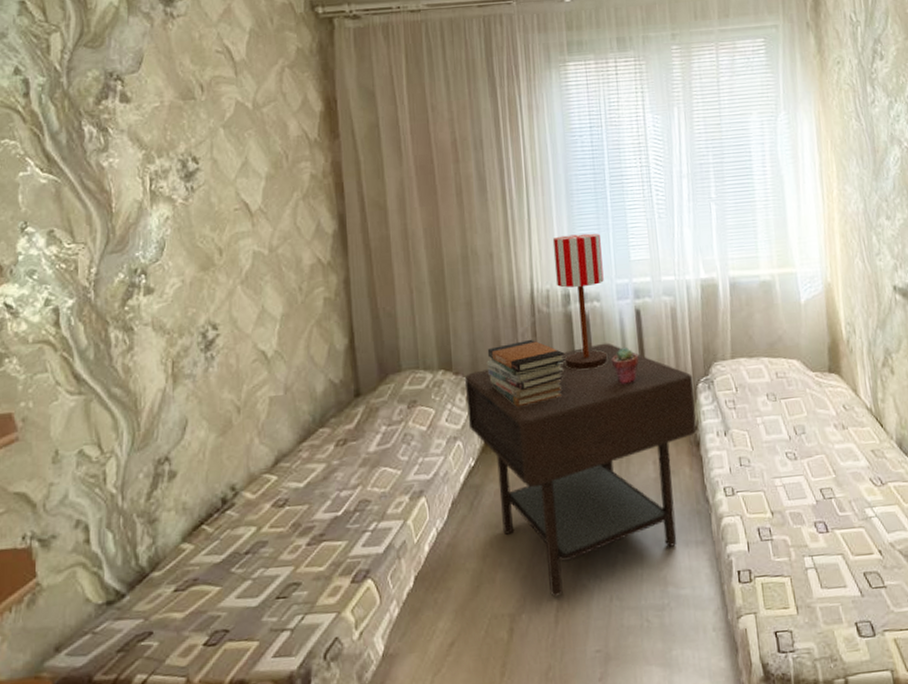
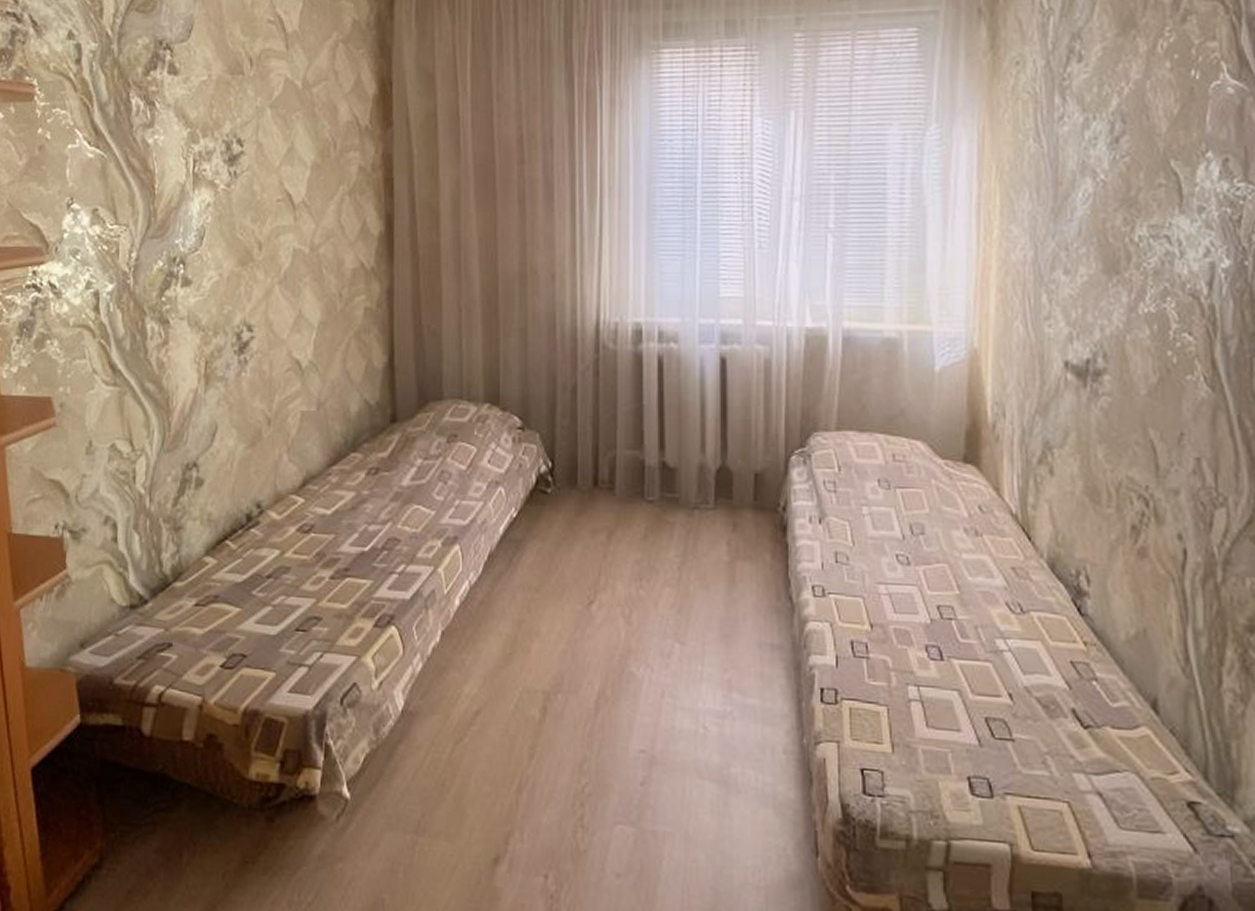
side table: present [465,342,697,598] -> none [513,393,785,682]
book stack: present [486,339,566,407] -> none [539,379,631,457]
table lamp: present [552,233,608,370] -> none [626,259,685,423]
potted succulent: present [611,347,638,384] -> none [685,400,719,446]

